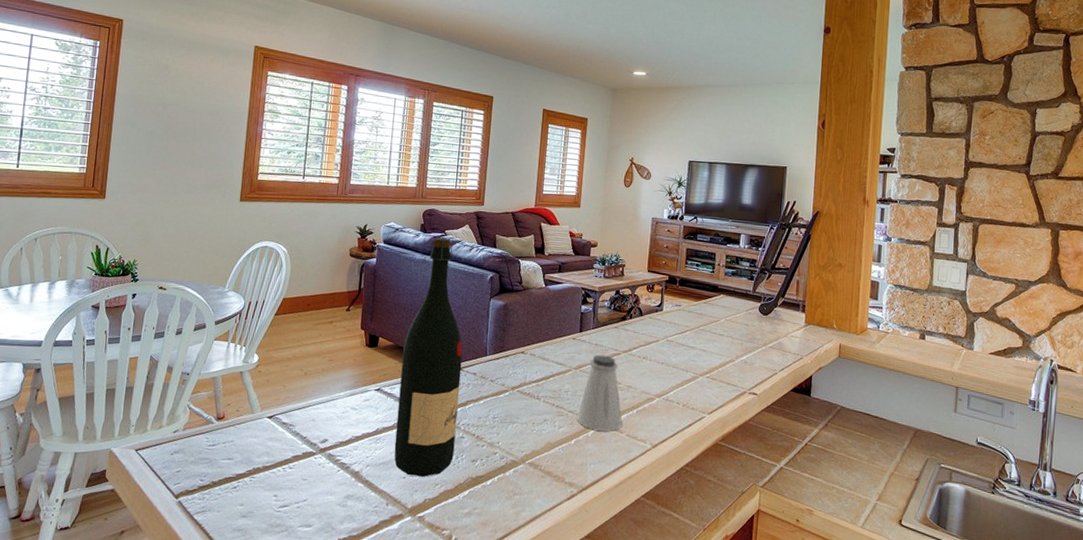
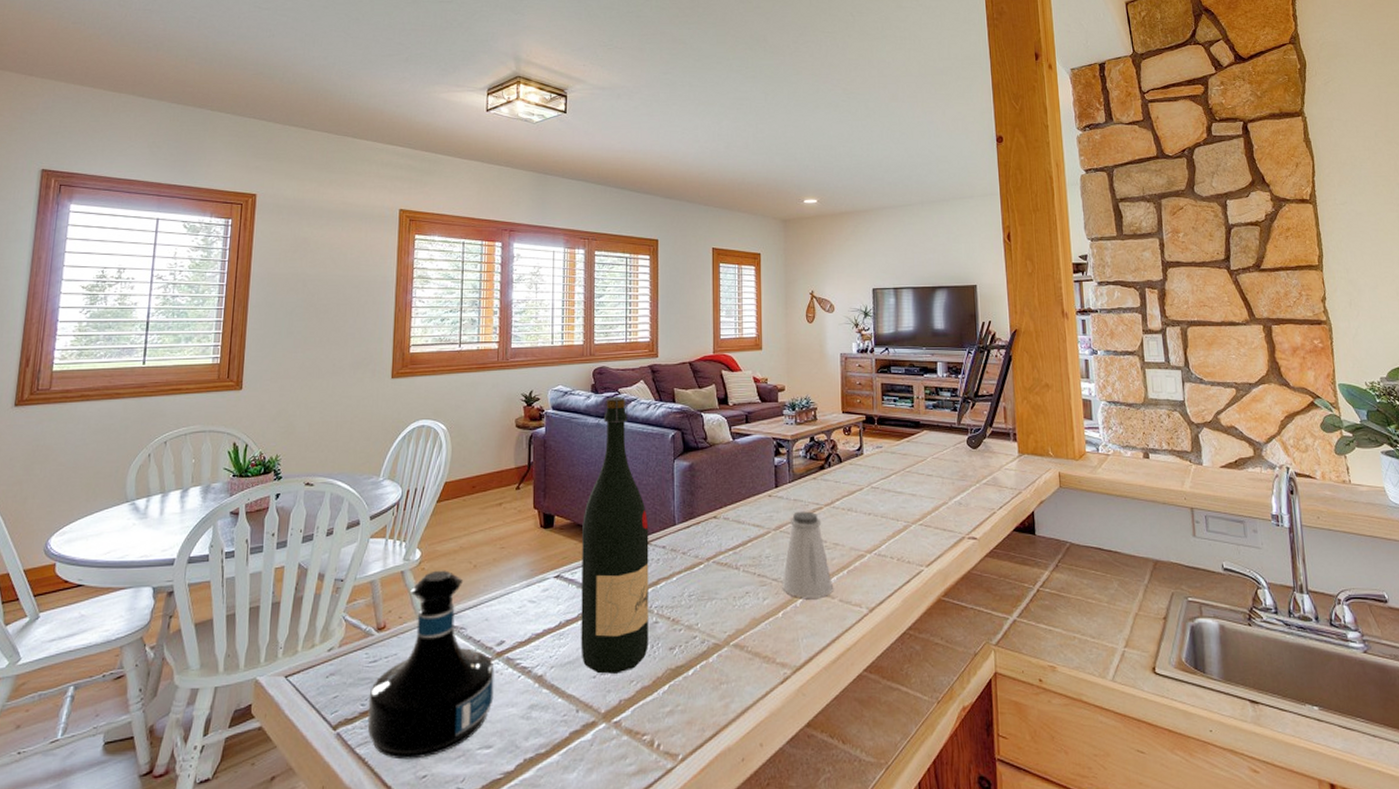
tequila bottle: none [205,374,318,530] -> present [367,570,494,760]

